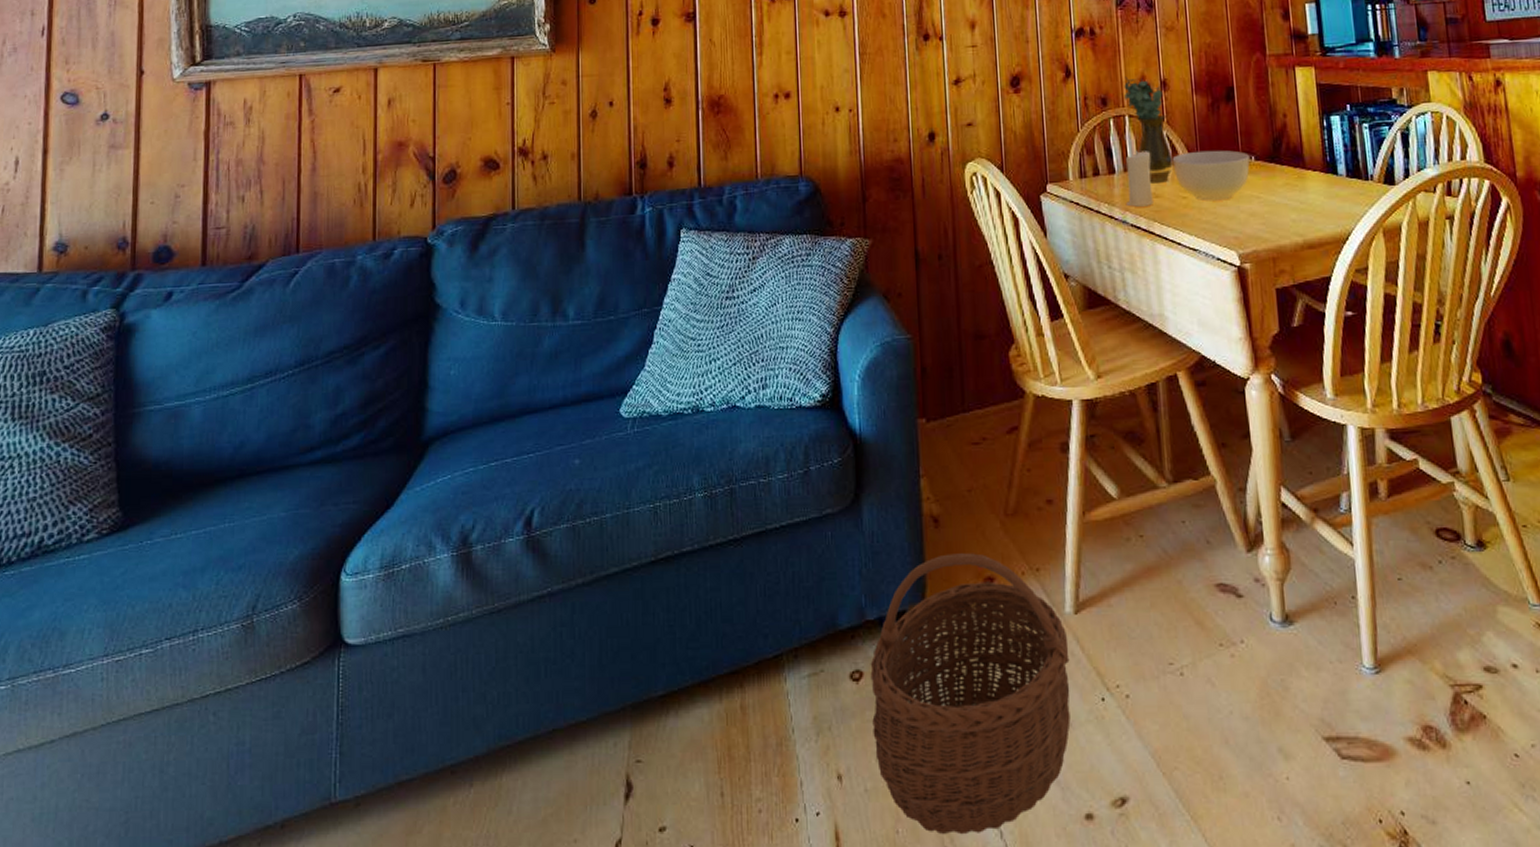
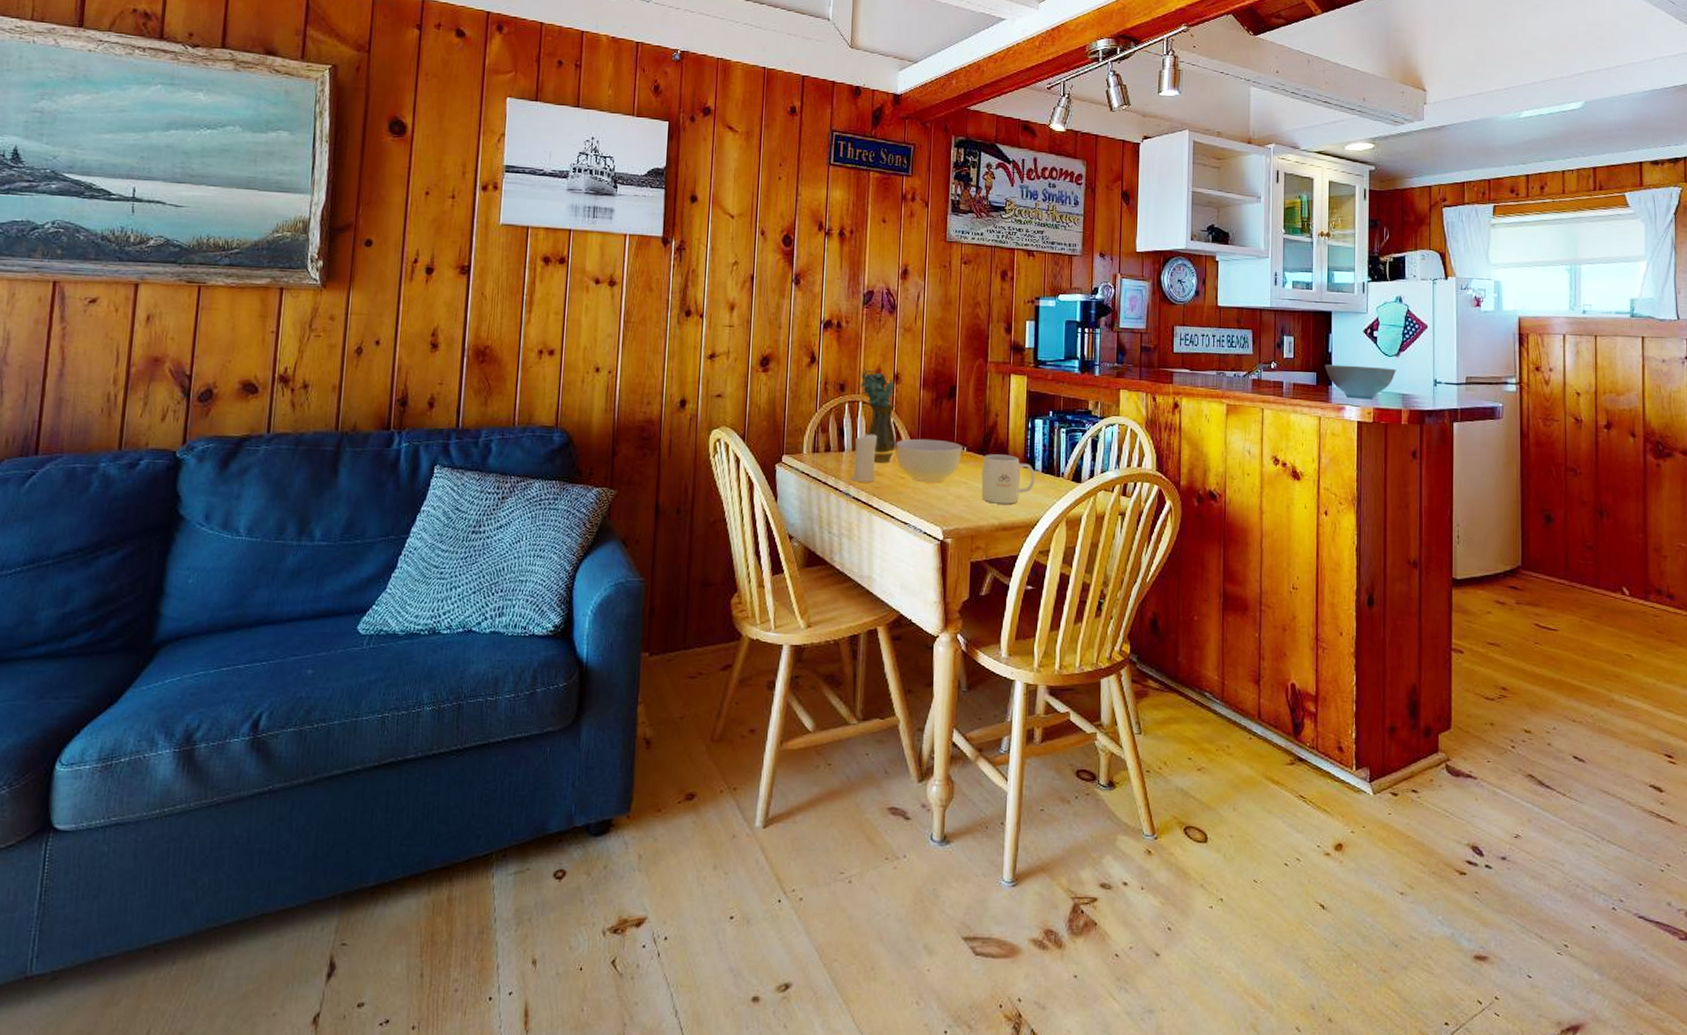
wicker basket: present [870,553,1071,835] -> none [569,772,755,1013]
mug: none [1275,160,1340,218] -> present [981,454,1035,504]

